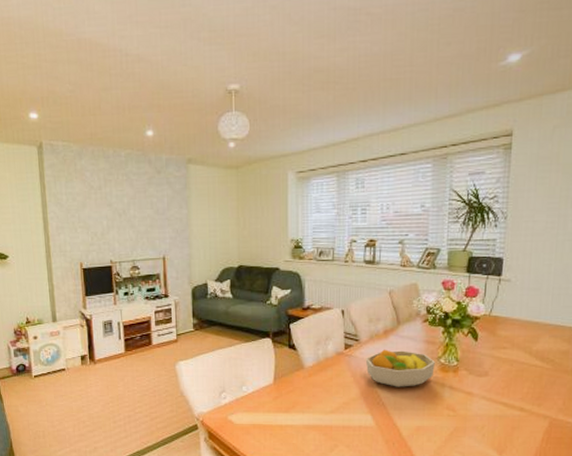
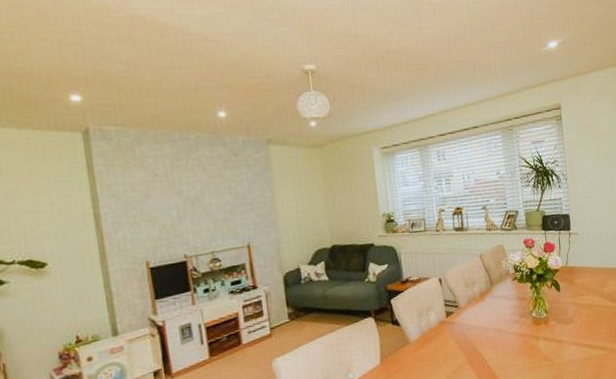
fruit bowl: present [365,349,435,387] -> none [466,310,529,347]

